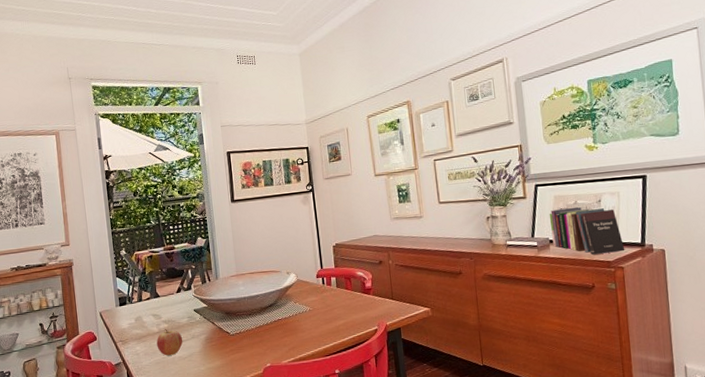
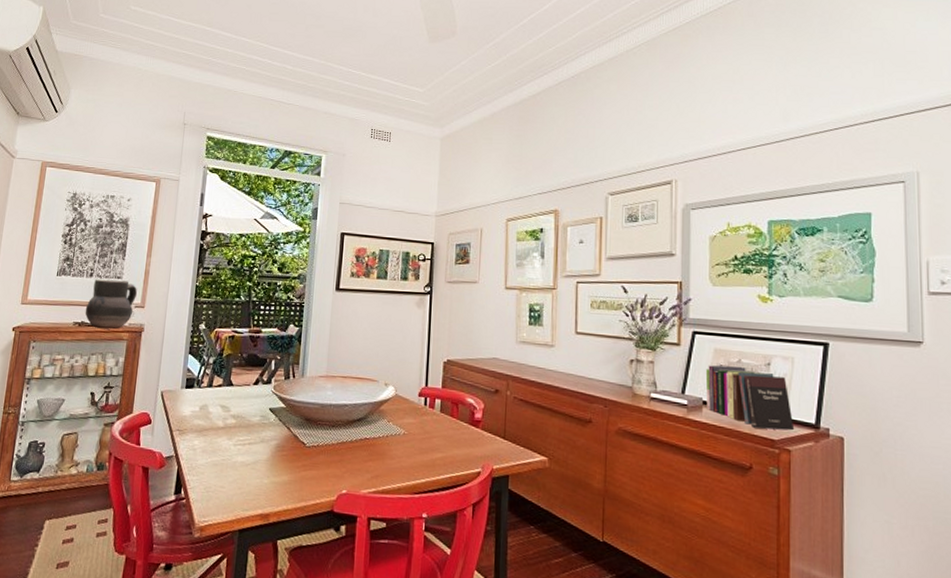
ceramic jug: none [18,225,60,270] -> present [85,279,137,330]
fruit: present [156,329,183,356] -> none [218,425,250,459]

